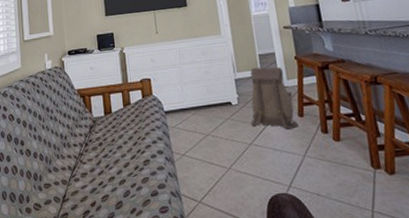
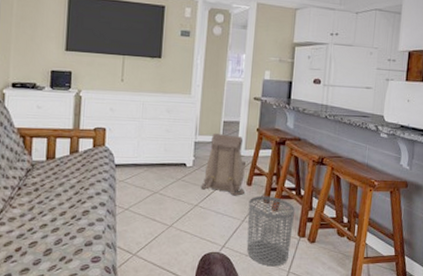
waste bin: none [305,125,368,206] -> present [246,195,296,267]

